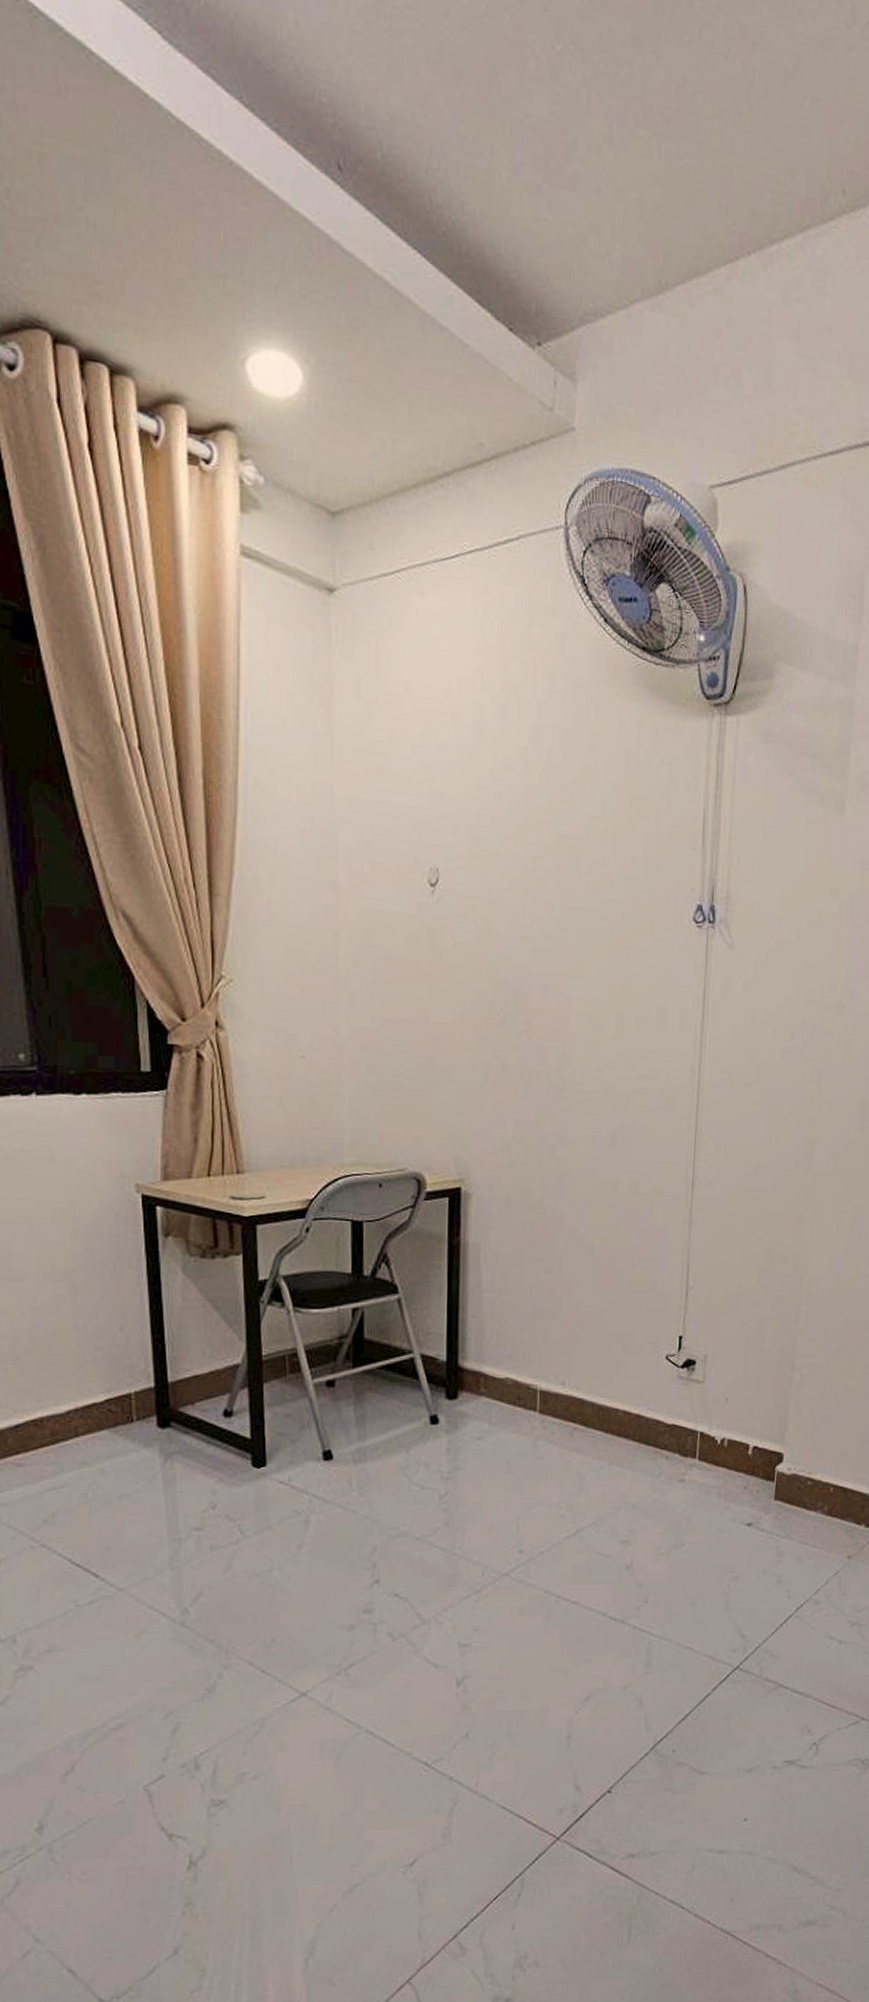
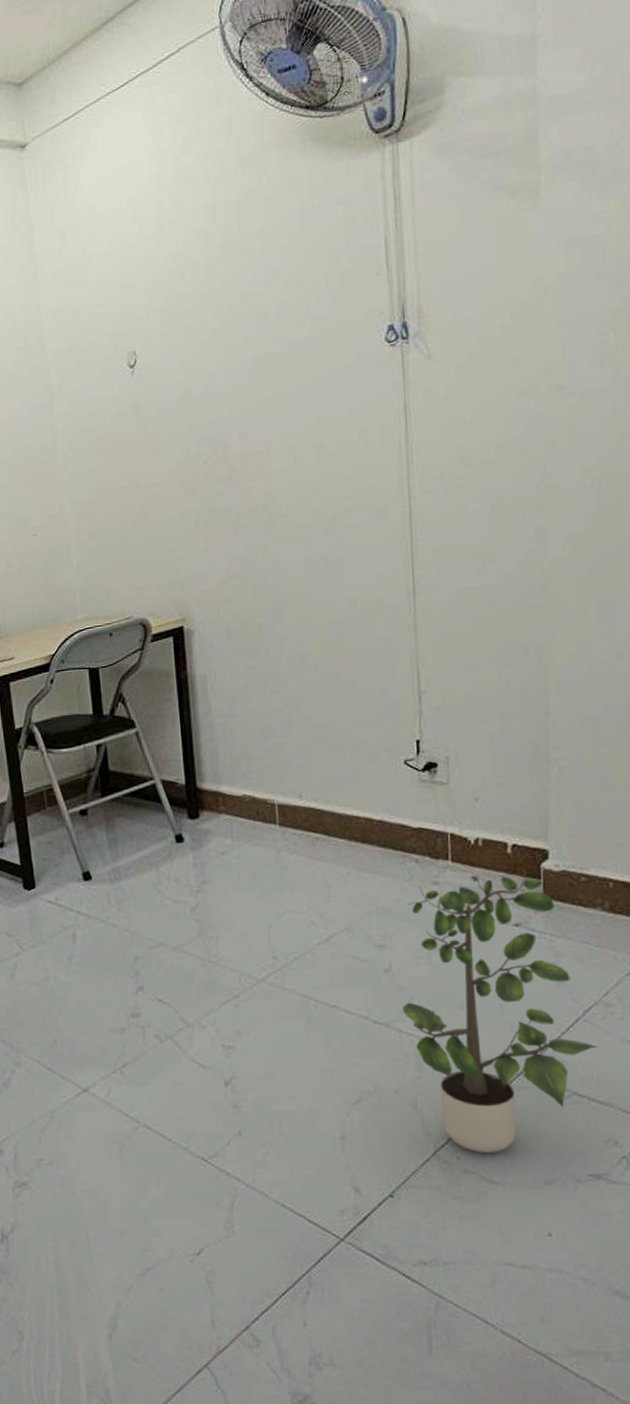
potted plant: none [639,1470,805,1745] -> present [403,868,599,1153]

